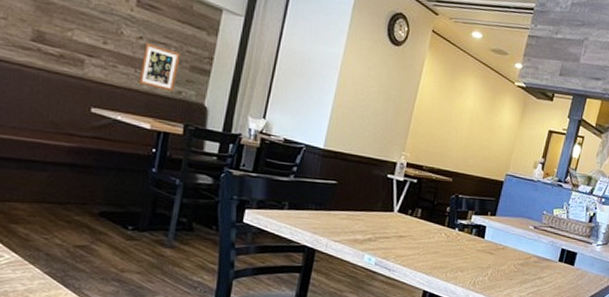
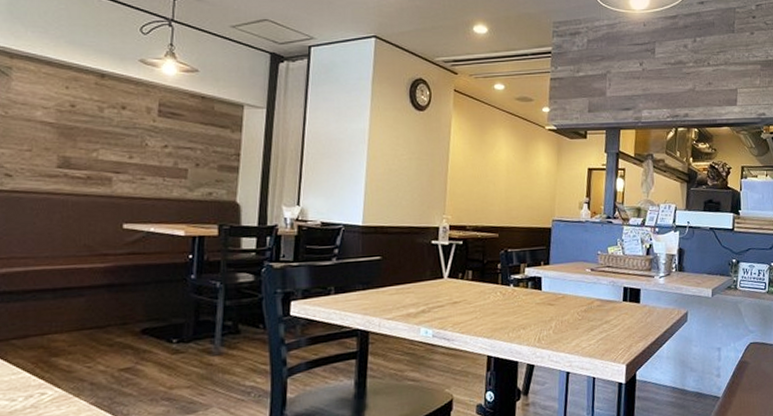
picture frame: present [137,43,181,92] -> none [167,150,207,195]

